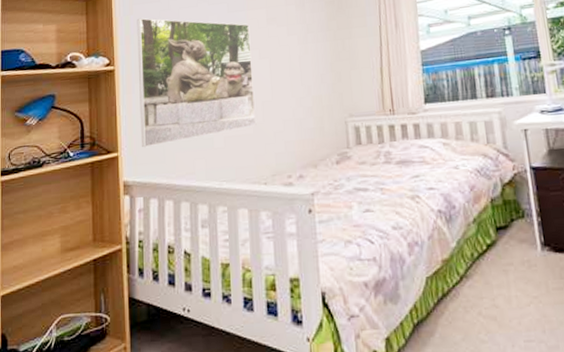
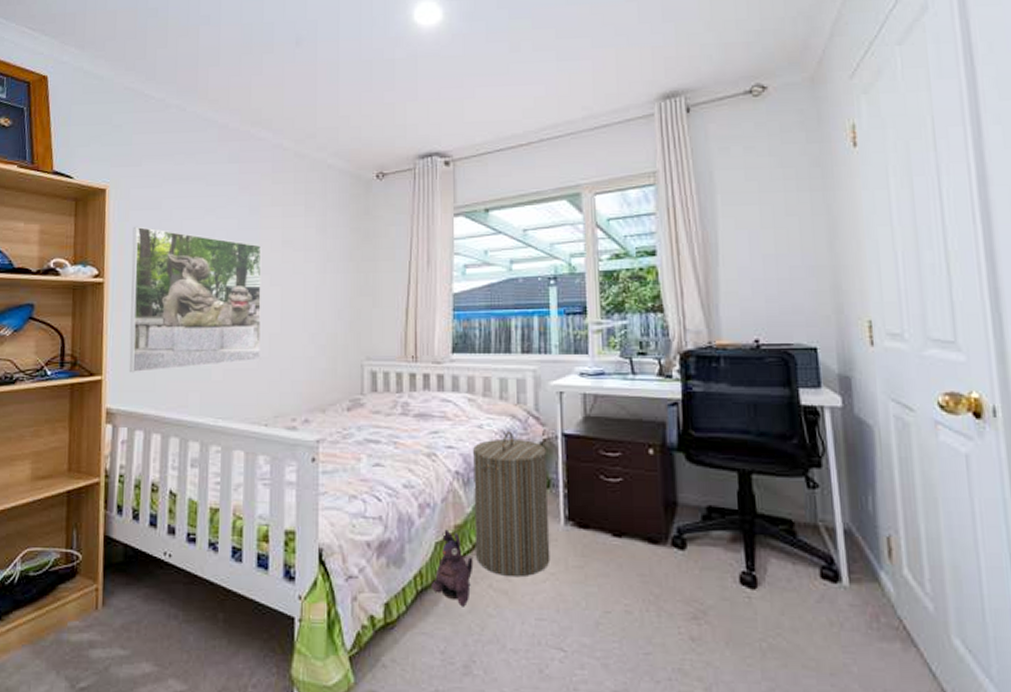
plush toy: none [425,264,463,336] -> present [430,529,474,607]
laundry hamper: none [451,169,532,304] -> present [472,430,550,578]

